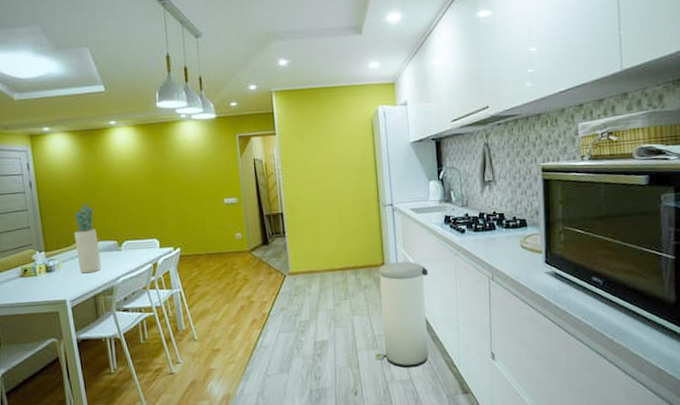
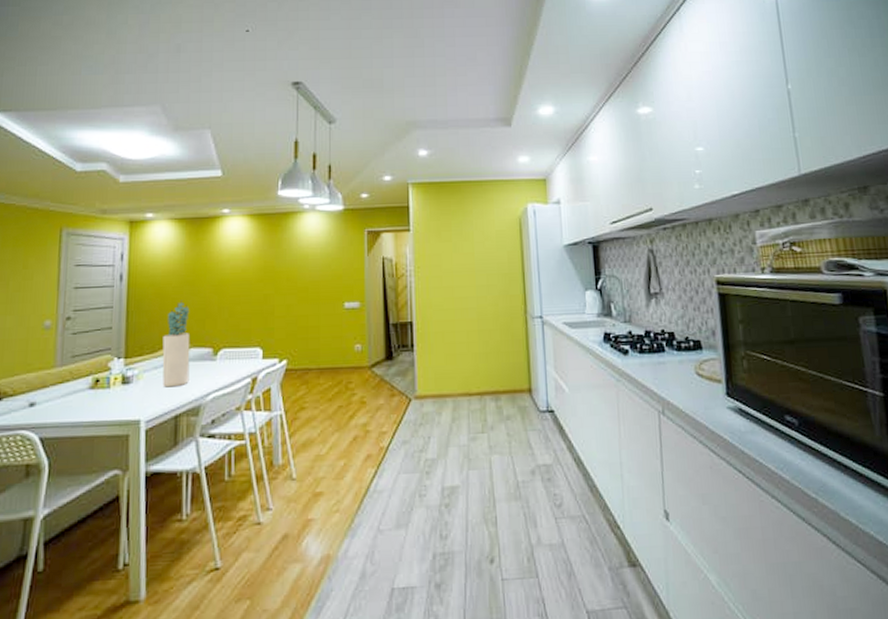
pedal bin: present [376,261,428,368] -> none [518,387,585,528]

